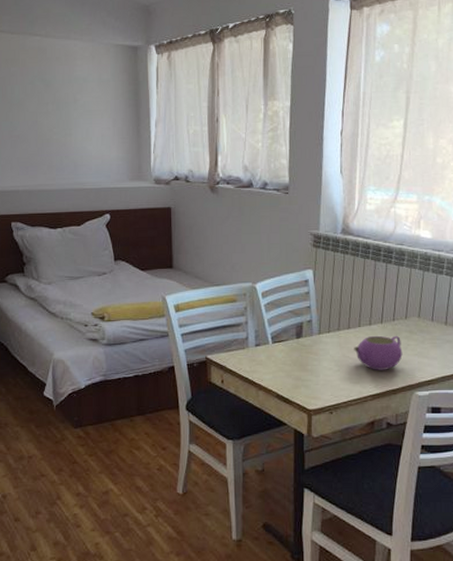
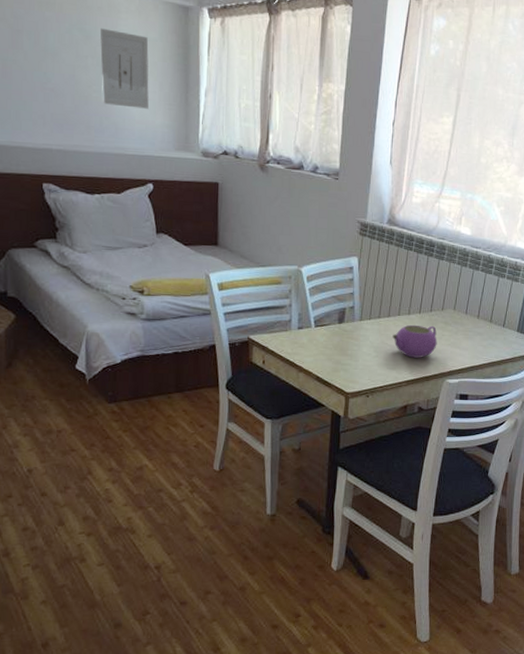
wall art: none [59,76,104,145] -> present [100,28,149,109]

